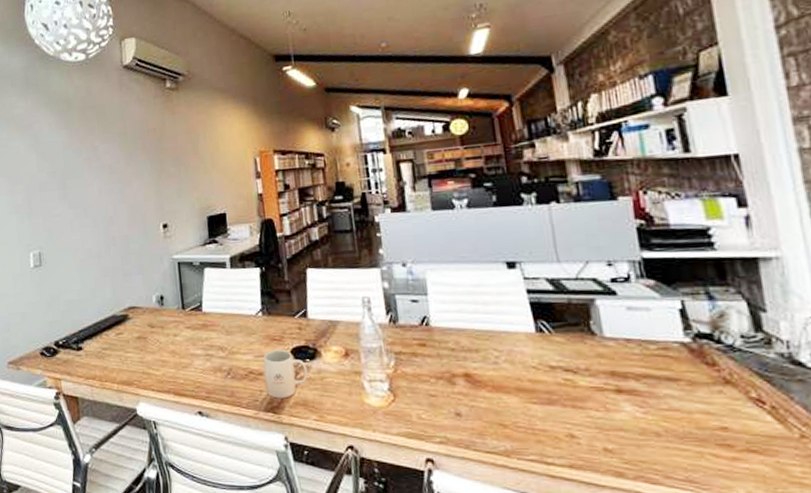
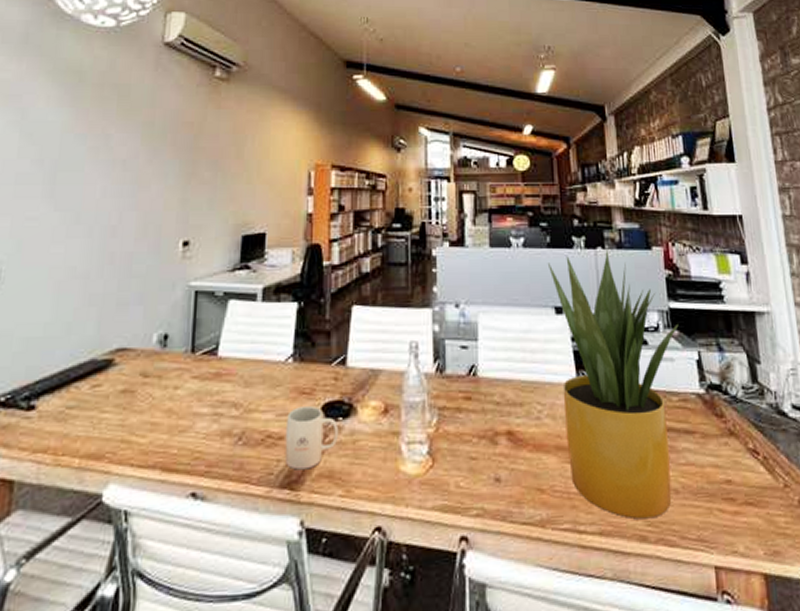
planter: none [494,203,655,457] -> present [547,249,679,519]

